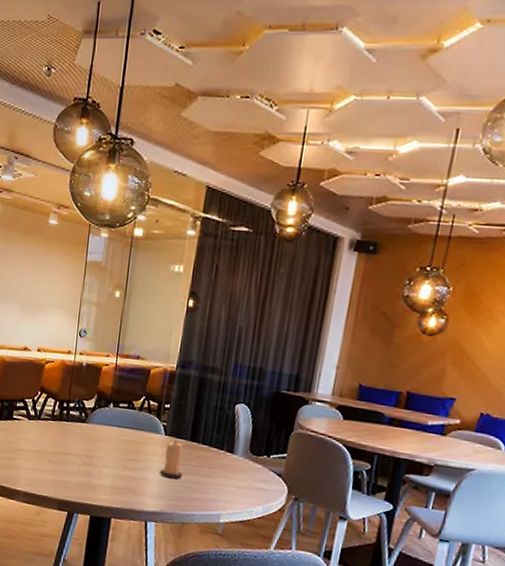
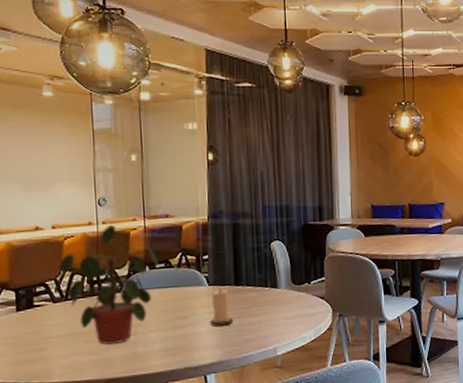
potted plant: none [31,356,123,471] -> present [54,224,159,345]

